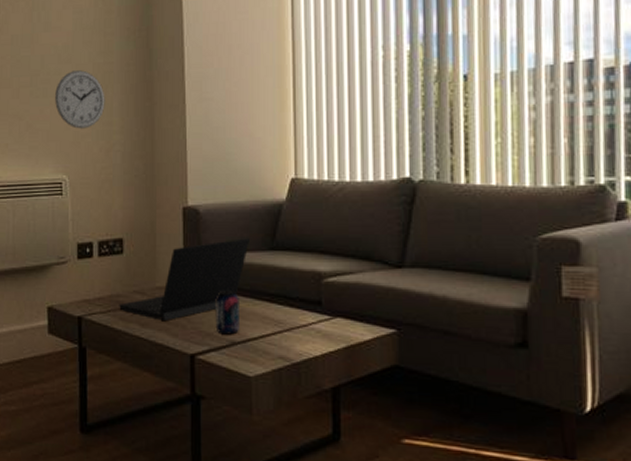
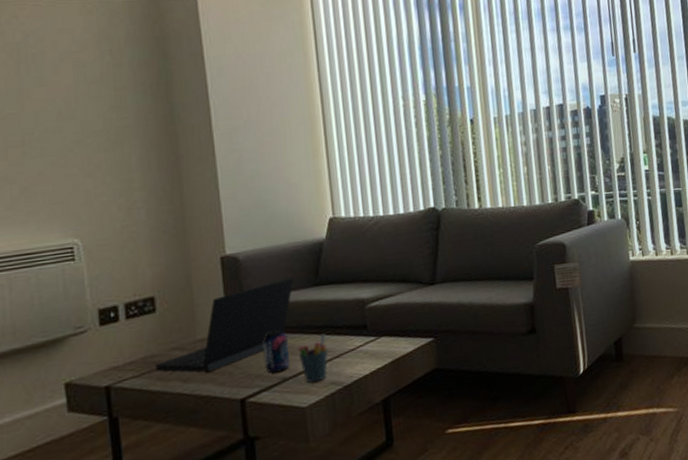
wall clock: present [55,70,105,129] -> none [57,126,122,189]
pen holder: none [248,302,279,352] -> present [297,333,328,383]

